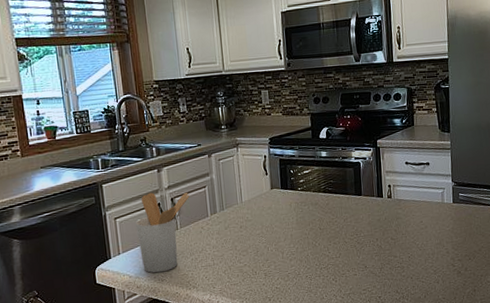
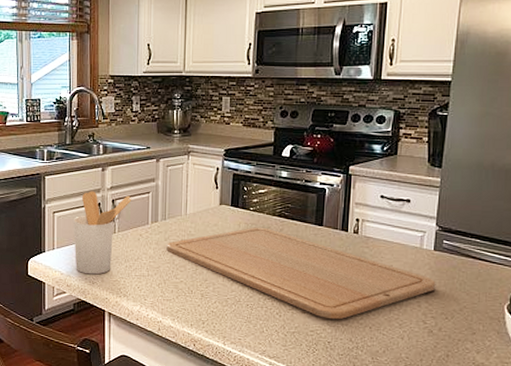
chopping board: none [227,204,459,277] -> present [166,227,436,320]

